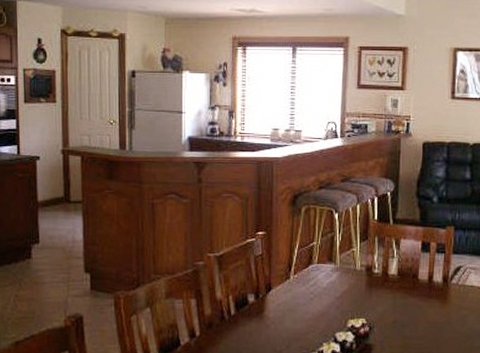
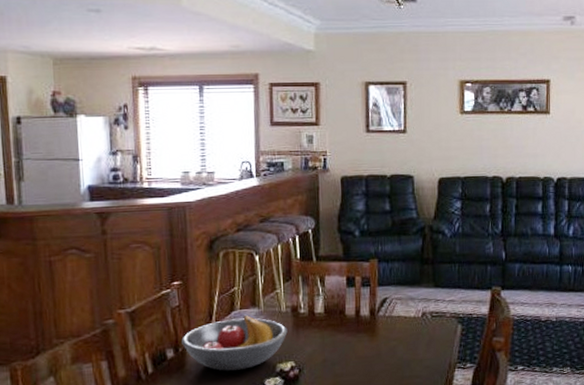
fruit bowl: none [262,269,361,321] -> present [182,314,288,371]

